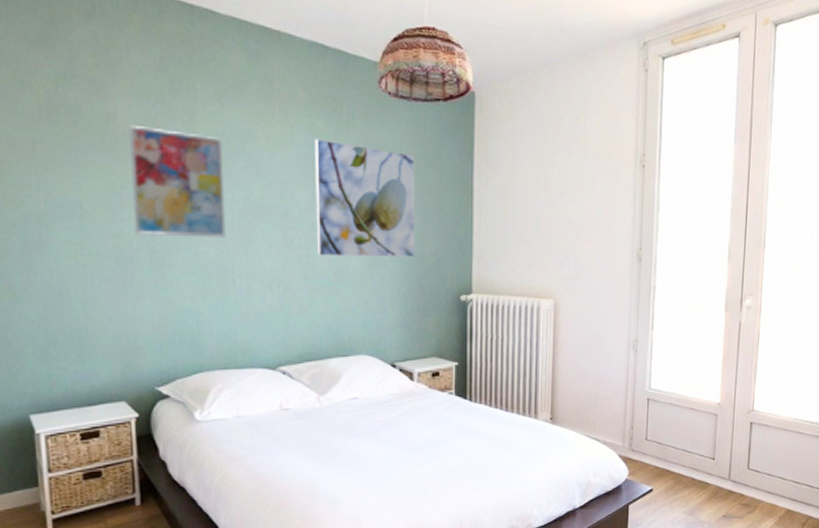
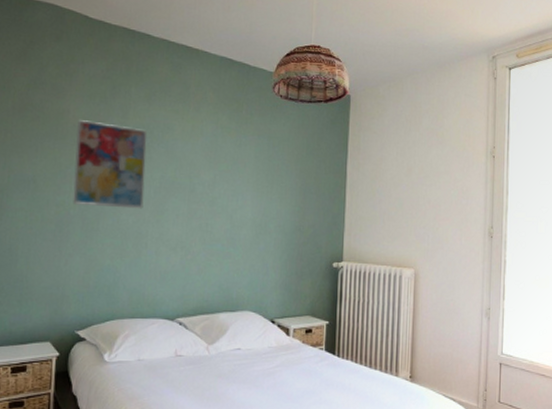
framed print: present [315,138,415,258] -> none [215,131,299,229]

